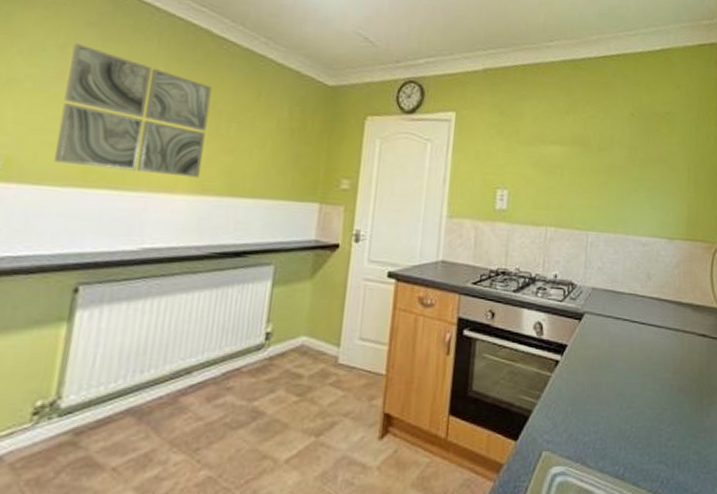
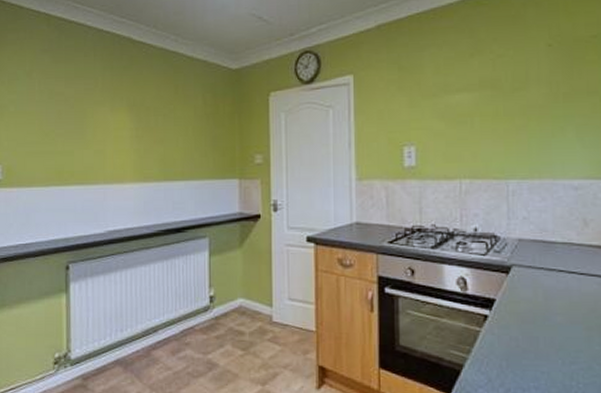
wall art: present [54,43,212,178] -> none [36,68,141,169]

